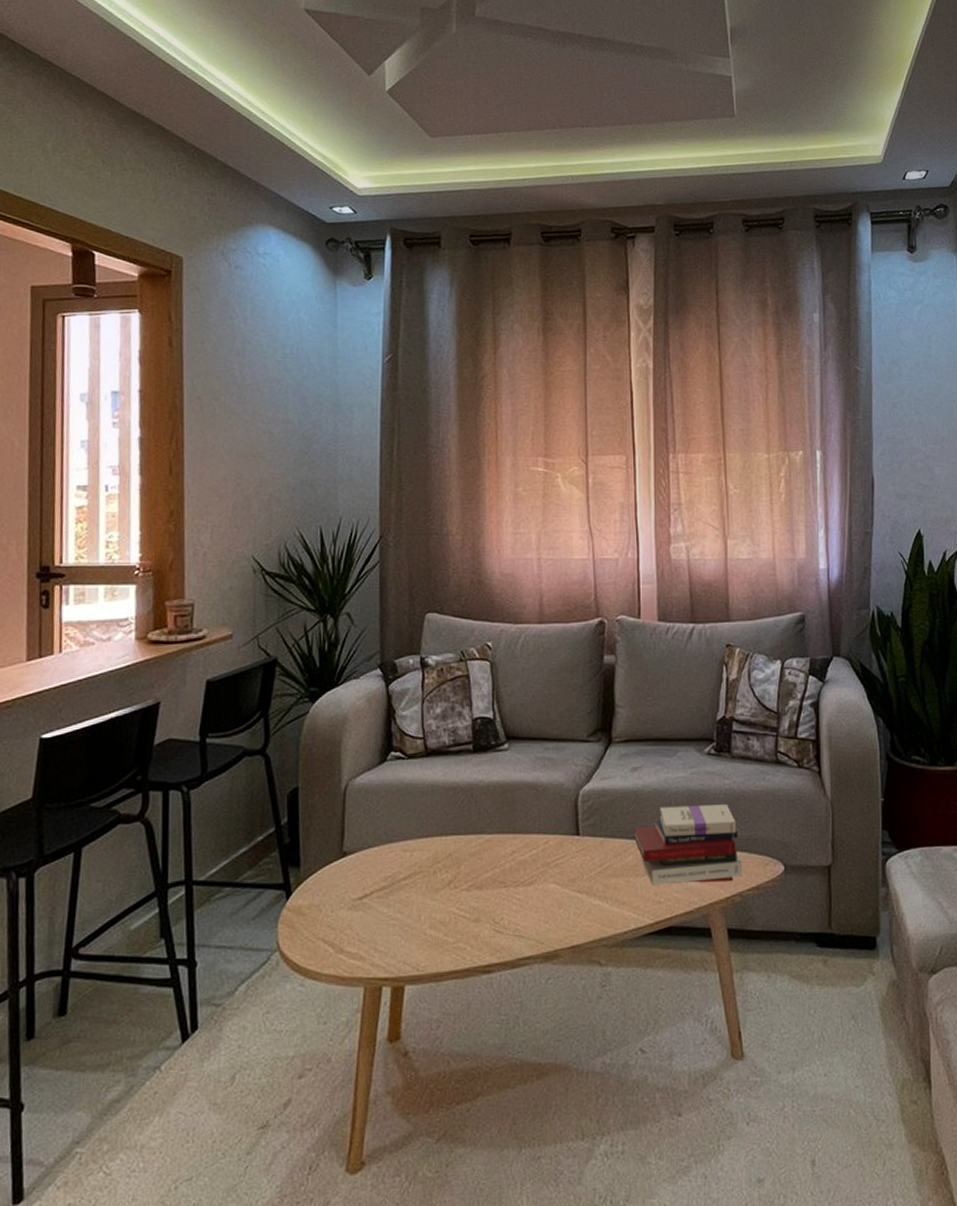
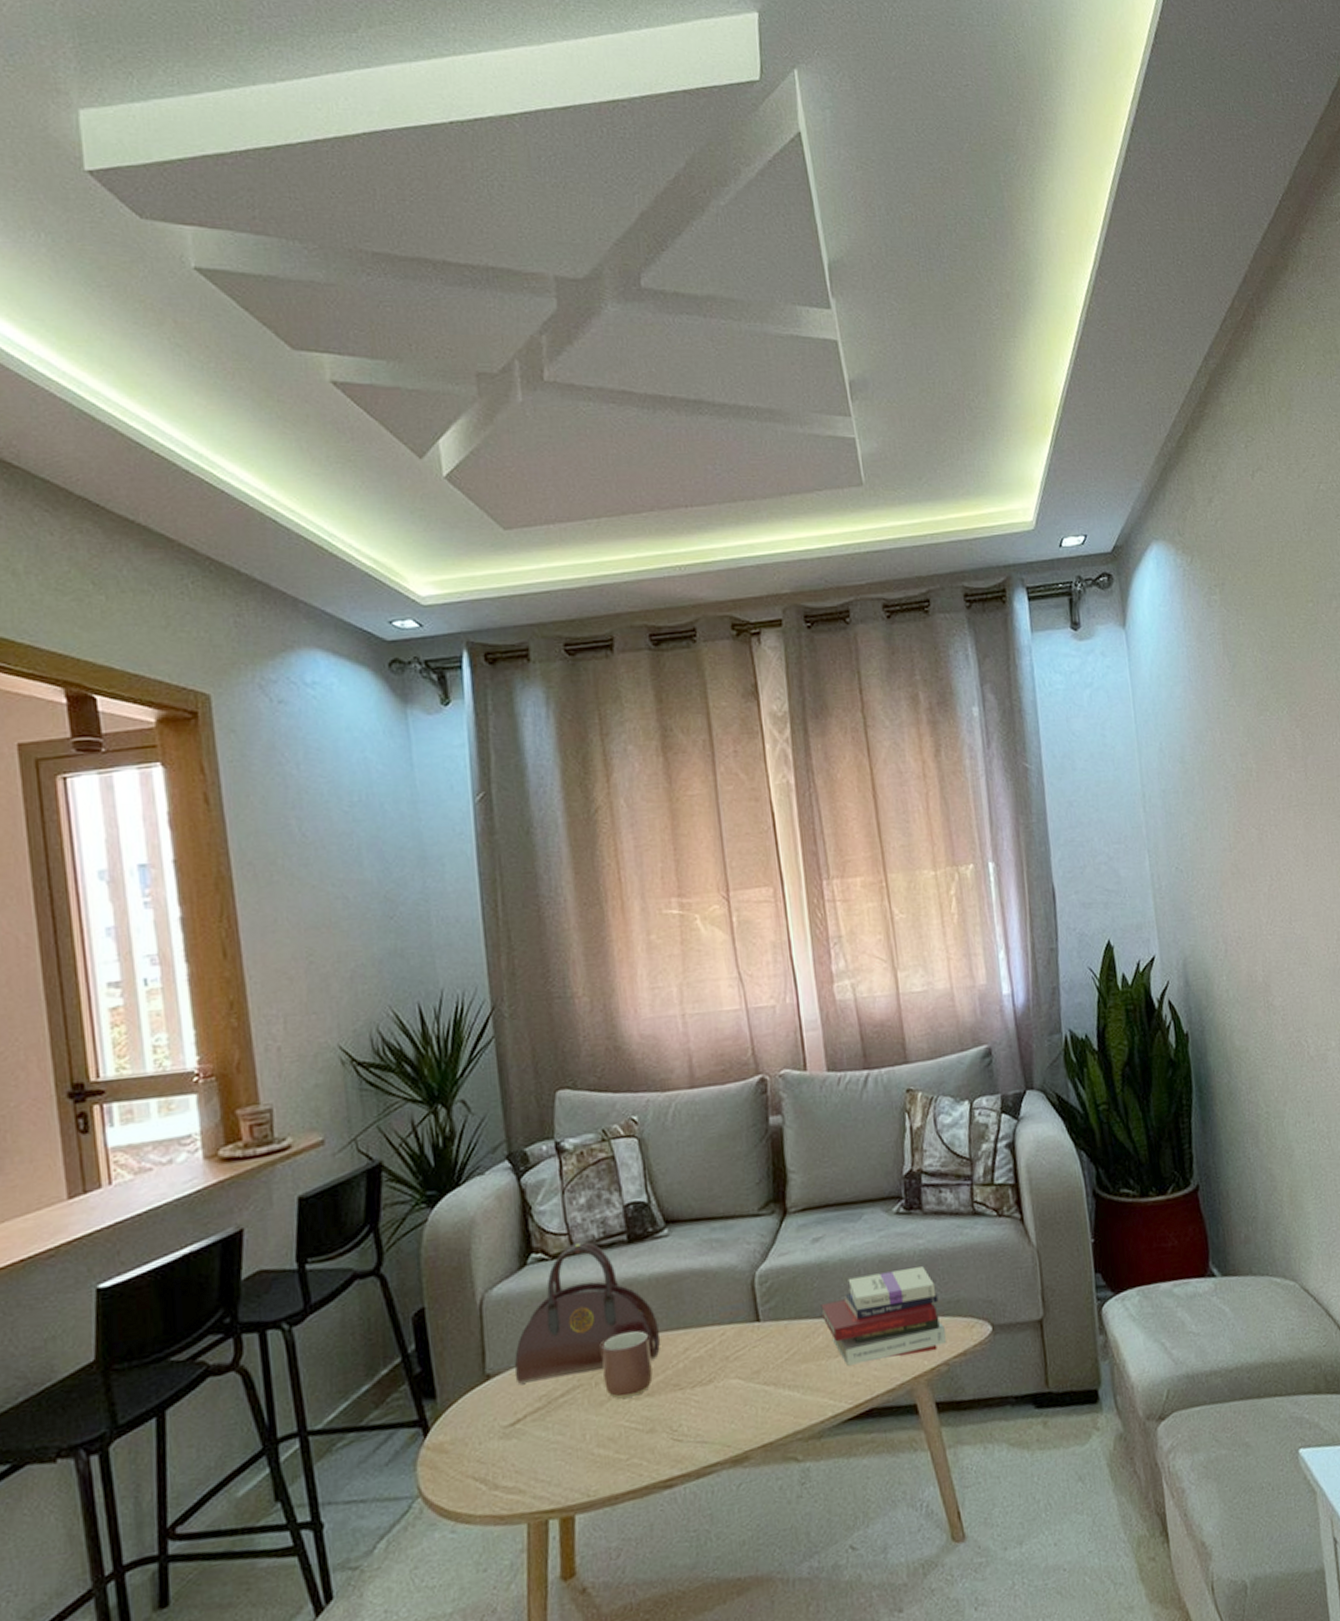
handbag: none [368,747,492,864] -> present [515,1242,660,1384]
mug: none [440,829,483,888] -> present [600,1330,653,1399]

